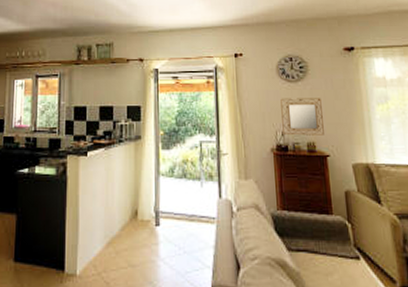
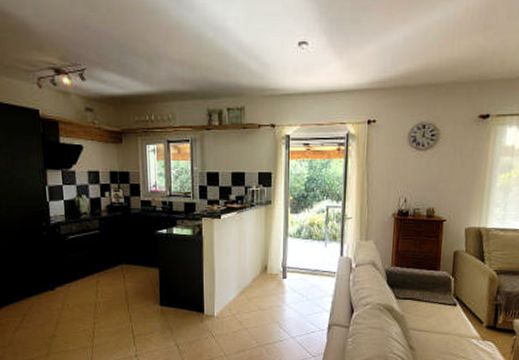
home mirror: present [280,98,324,136] -> none [406,166,447,202]

